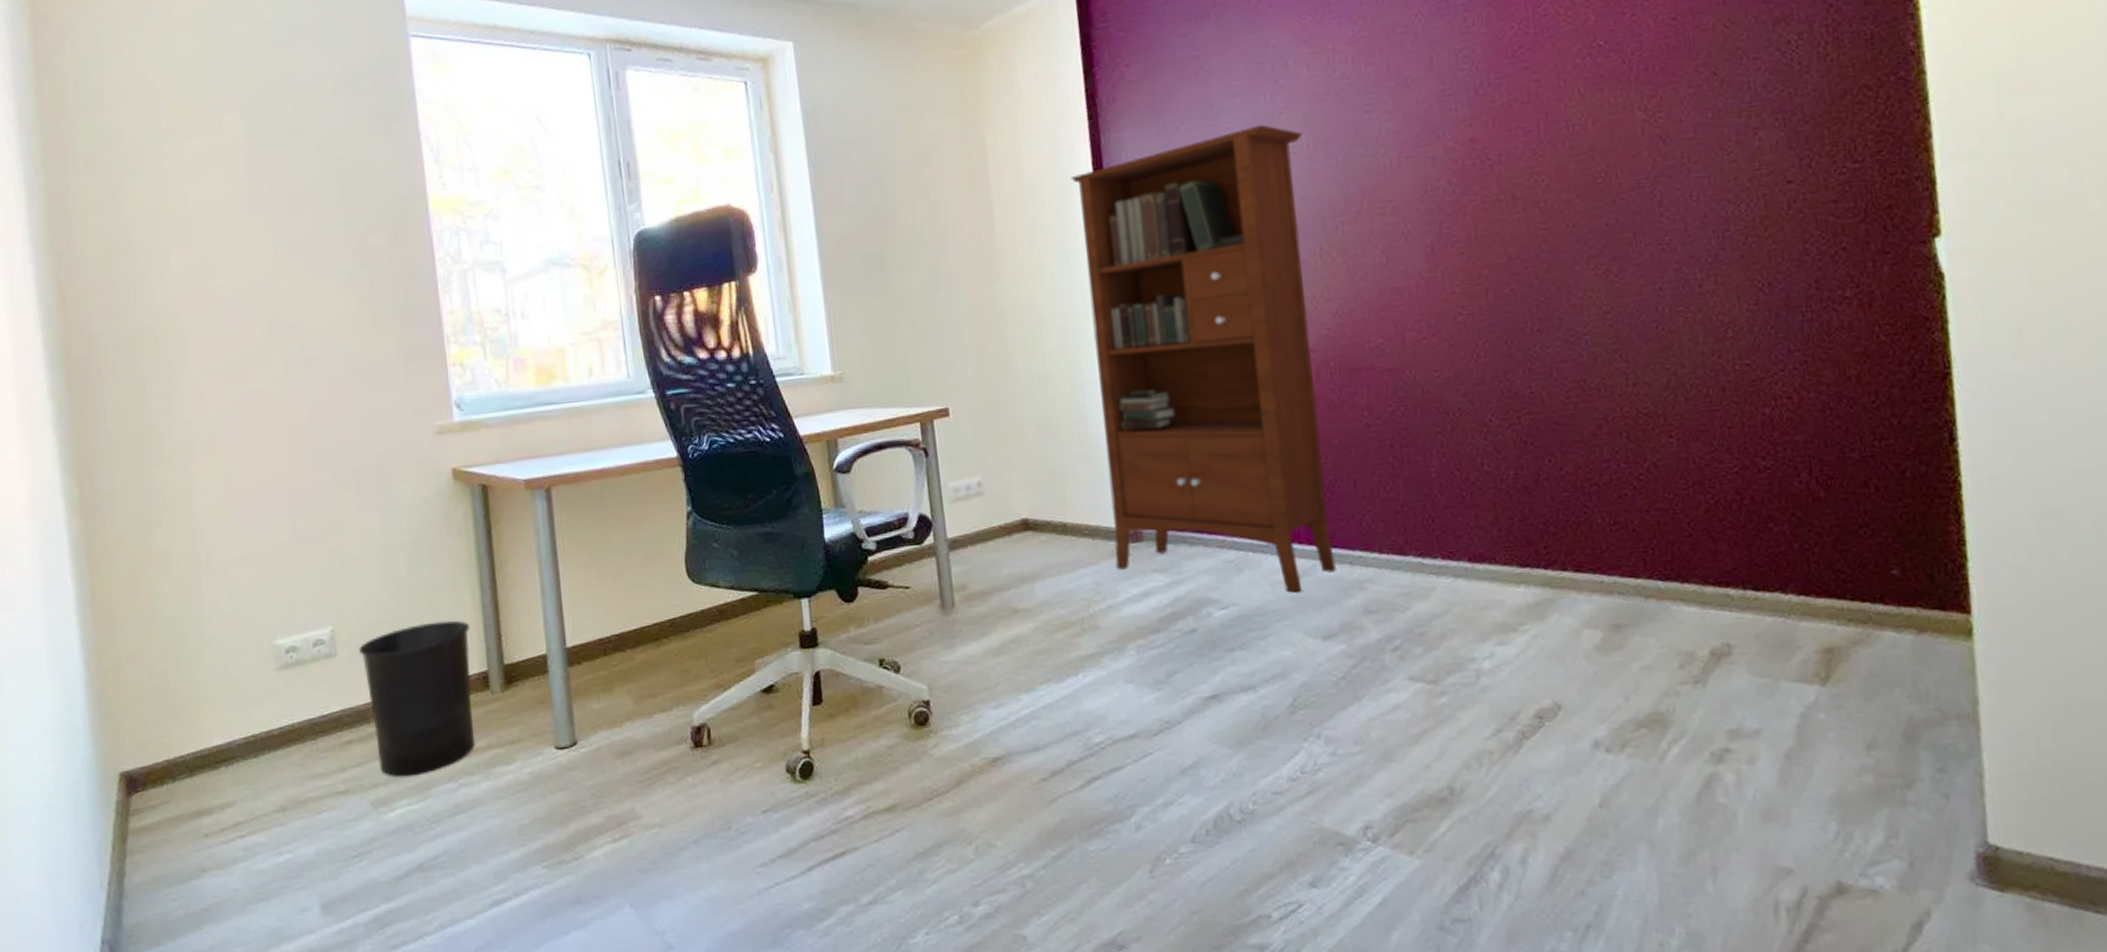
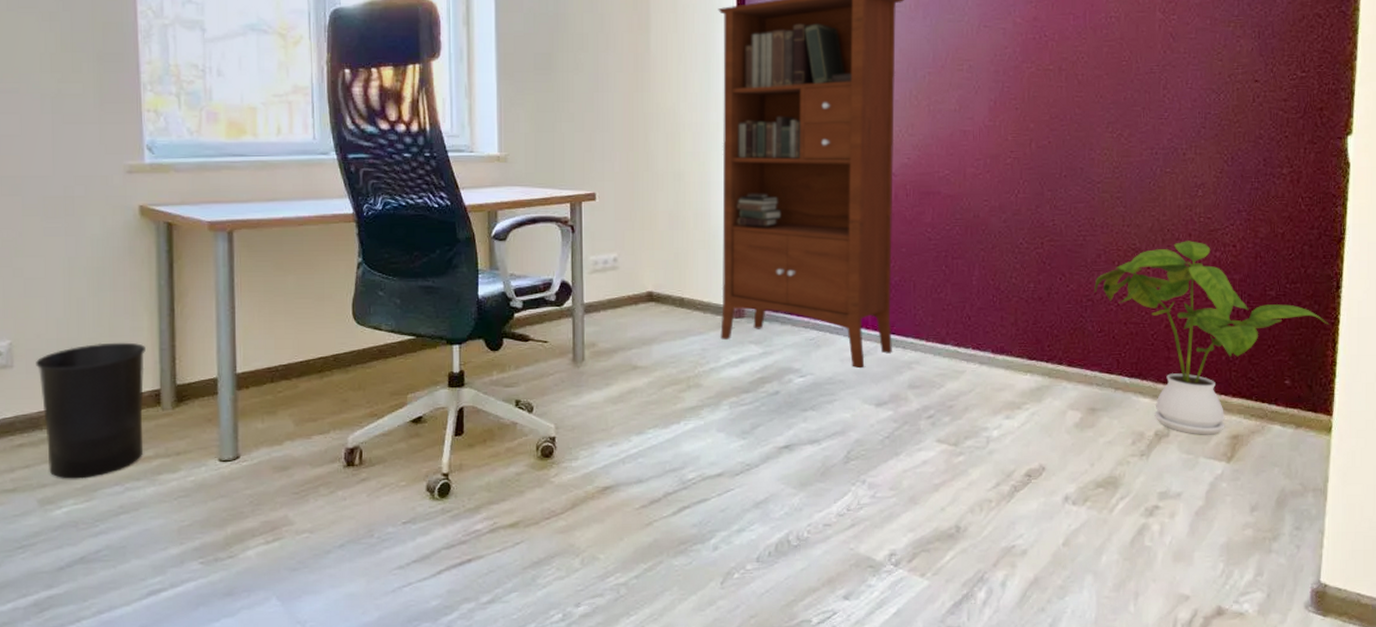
house plant: none [1597,396,1945,651] -> present [1094,240,1328,435]

